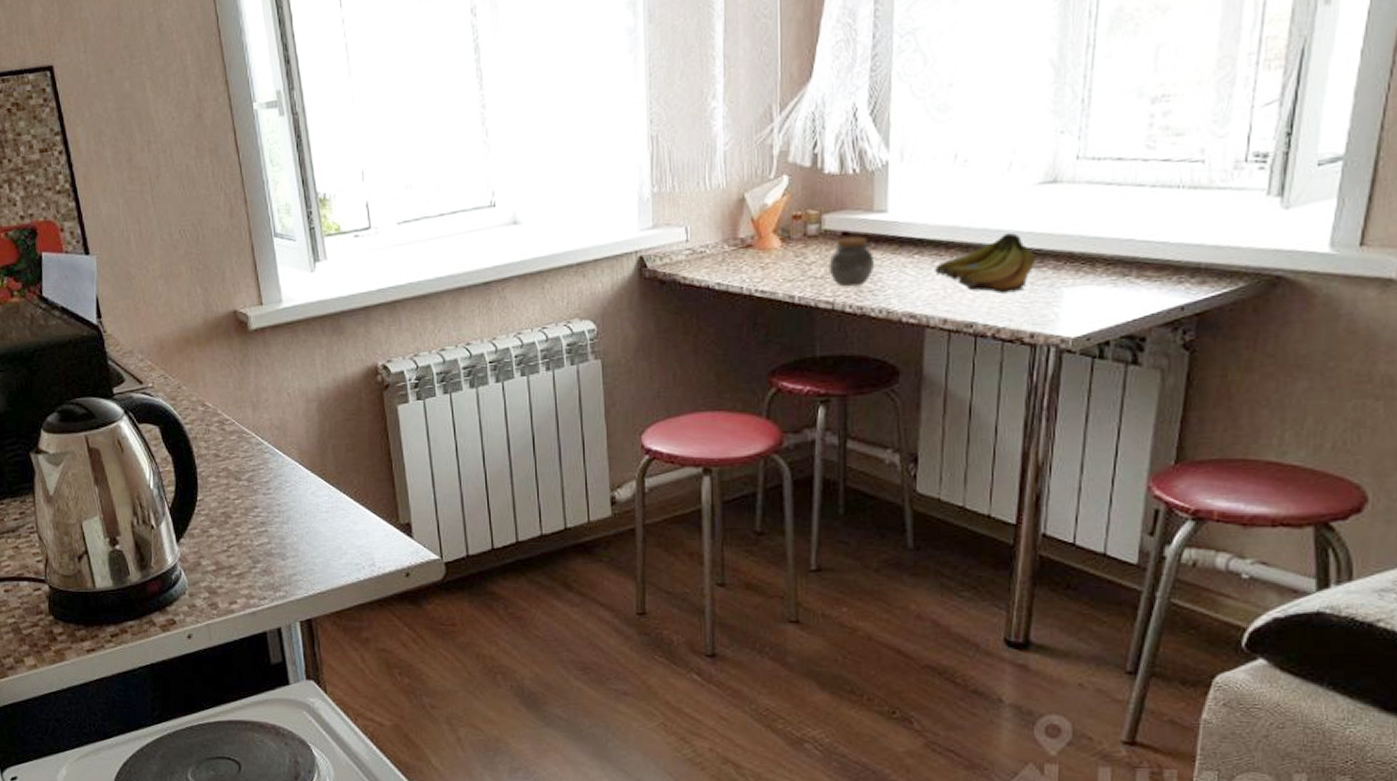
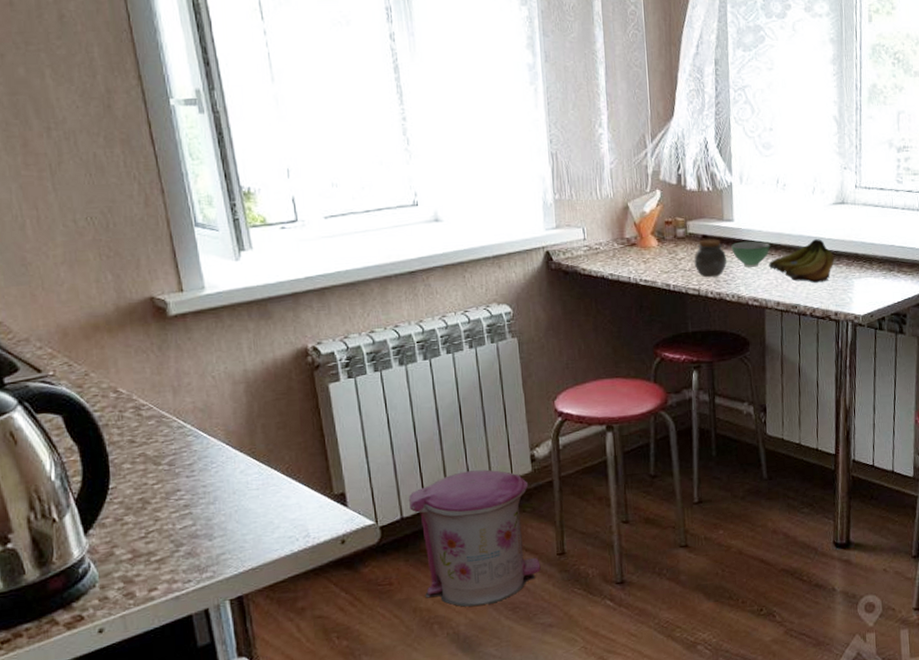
trash can: none [474,510,617,660] -> present [408,469,541,607]
bowl: none [882,237,940,274] -> present [731,240,771,268]

